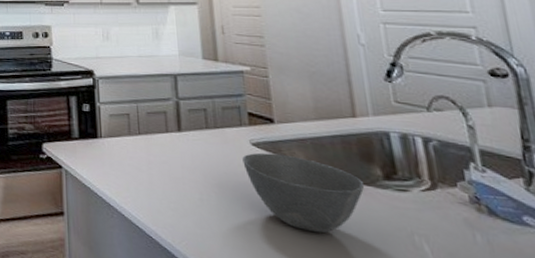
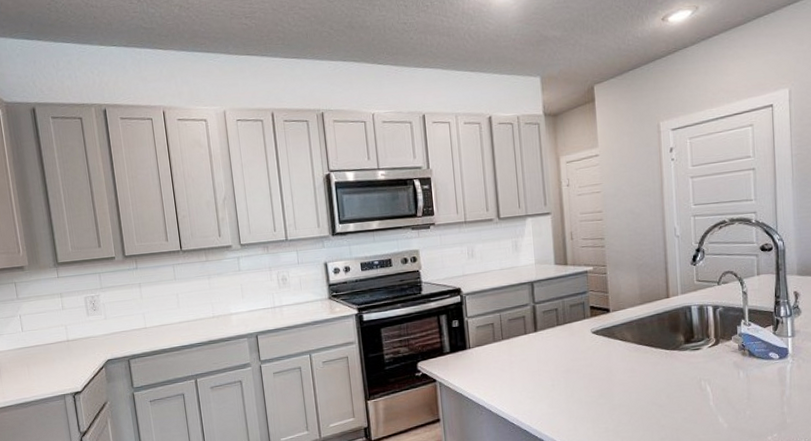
bowl: present [242,152,365,233] -> none [585,336,672,393]

